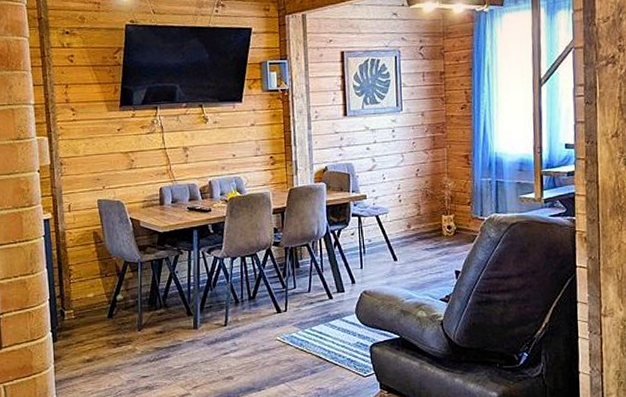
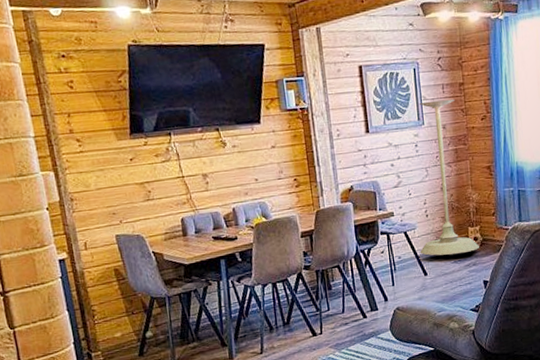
plant stand: none [390,87,452,242] -> present [419,99,479,256]

